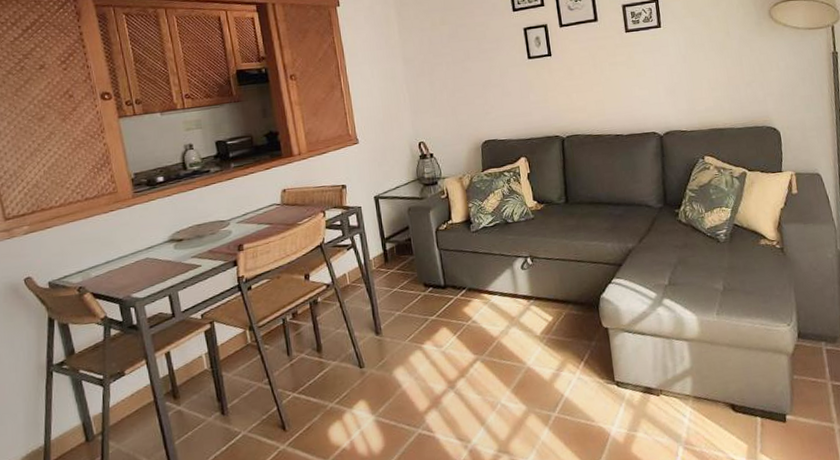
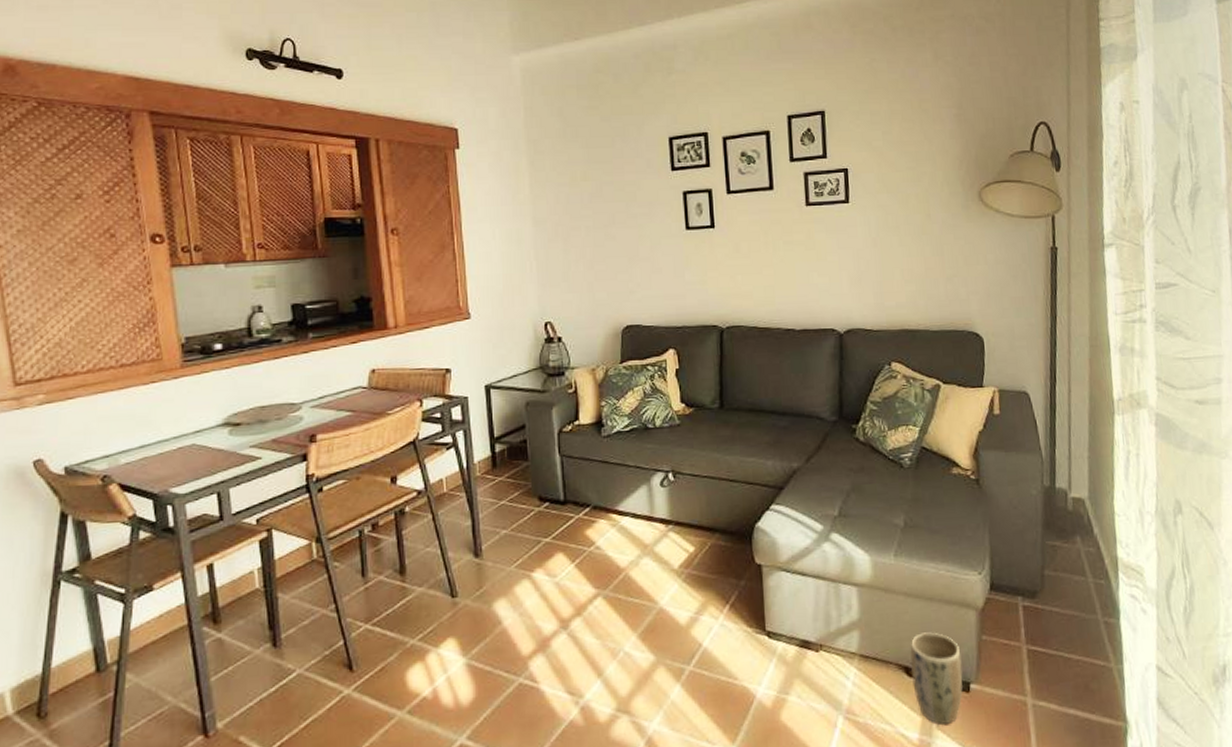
plant pot: none [735,374,780,450] -> present [910,632,963,725]

